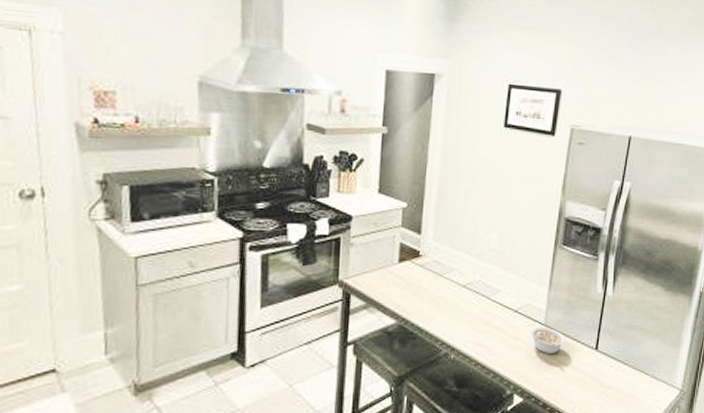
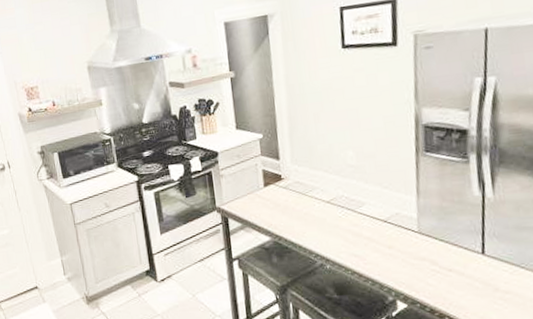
legume: present [530,326,566,354] -> none [404,234,445,260]

